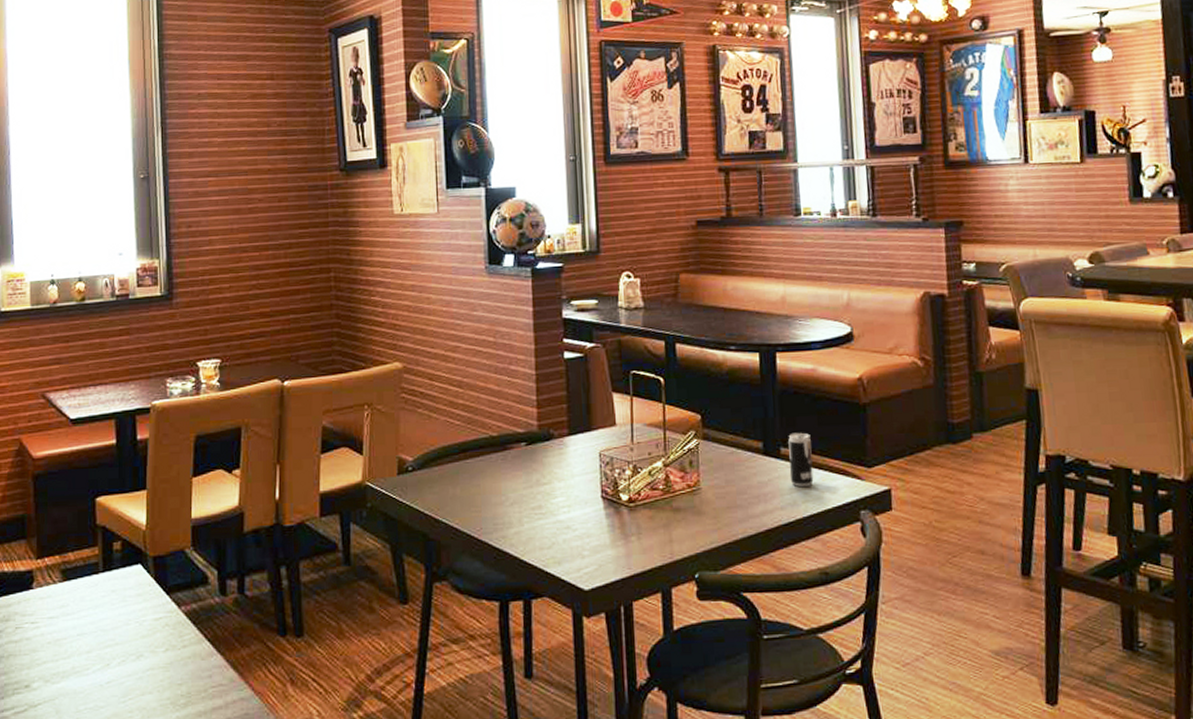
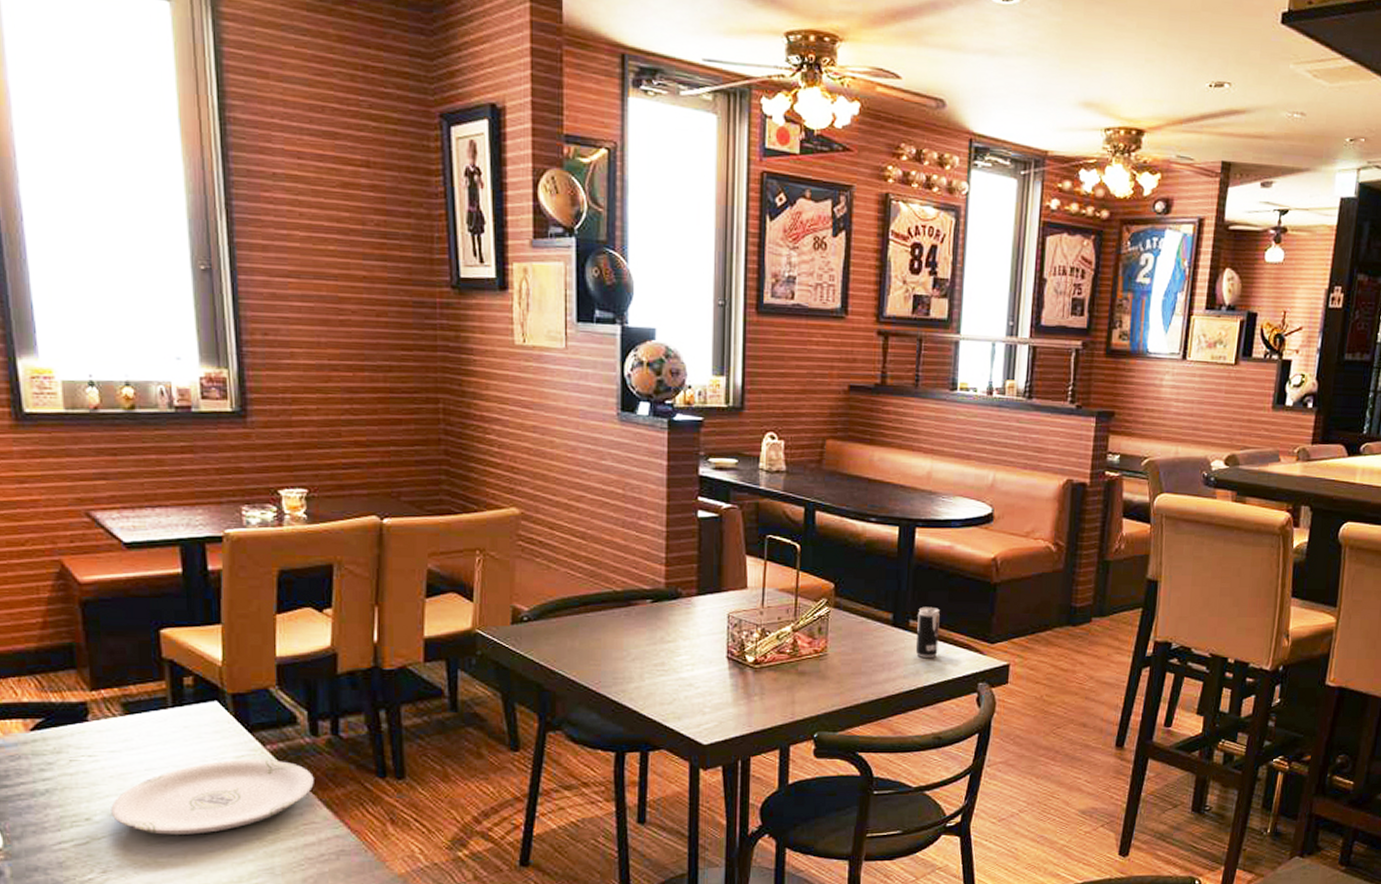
plate: none [47,621,222,701] -> present [111,760,314,835]

